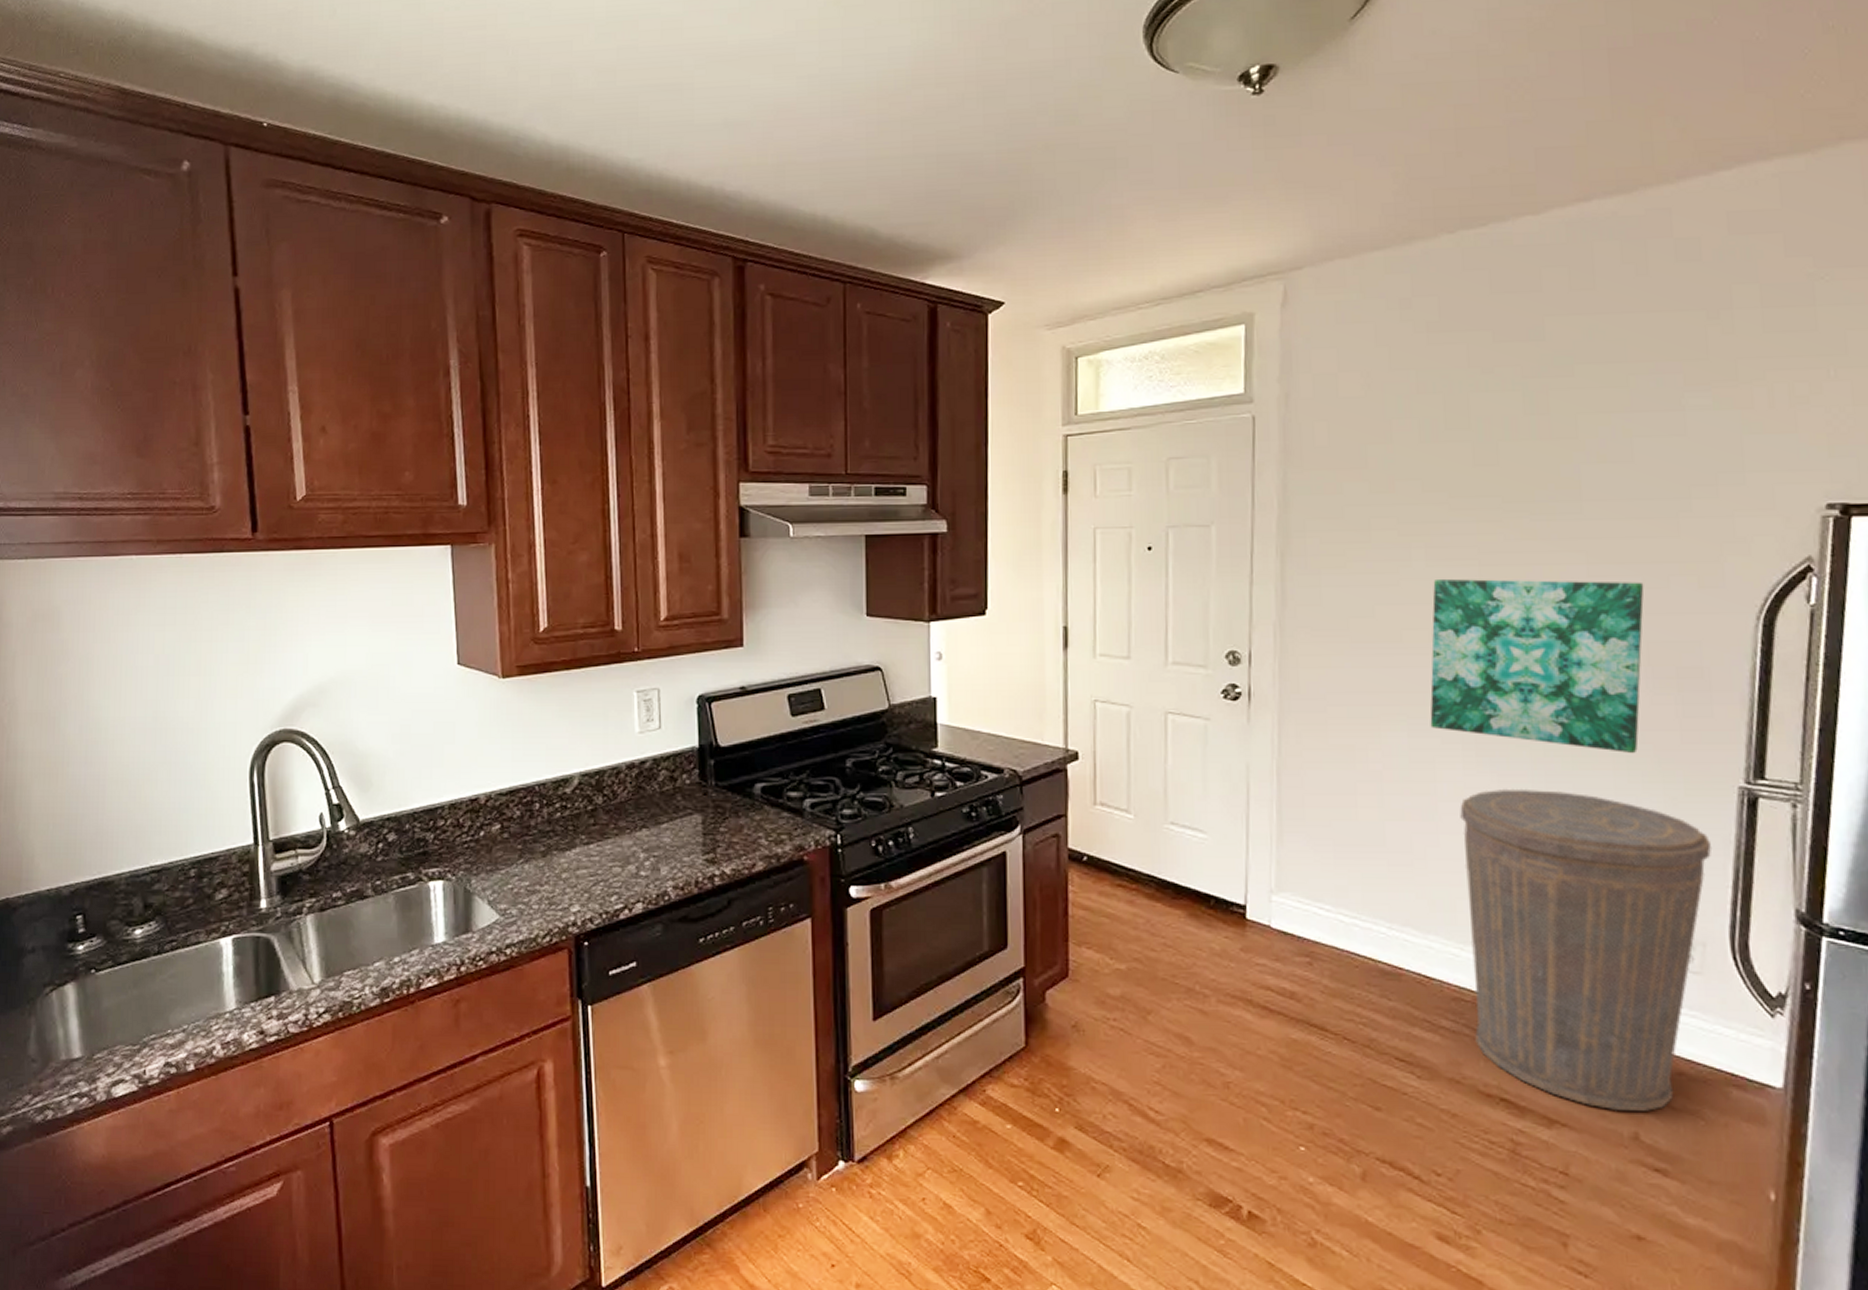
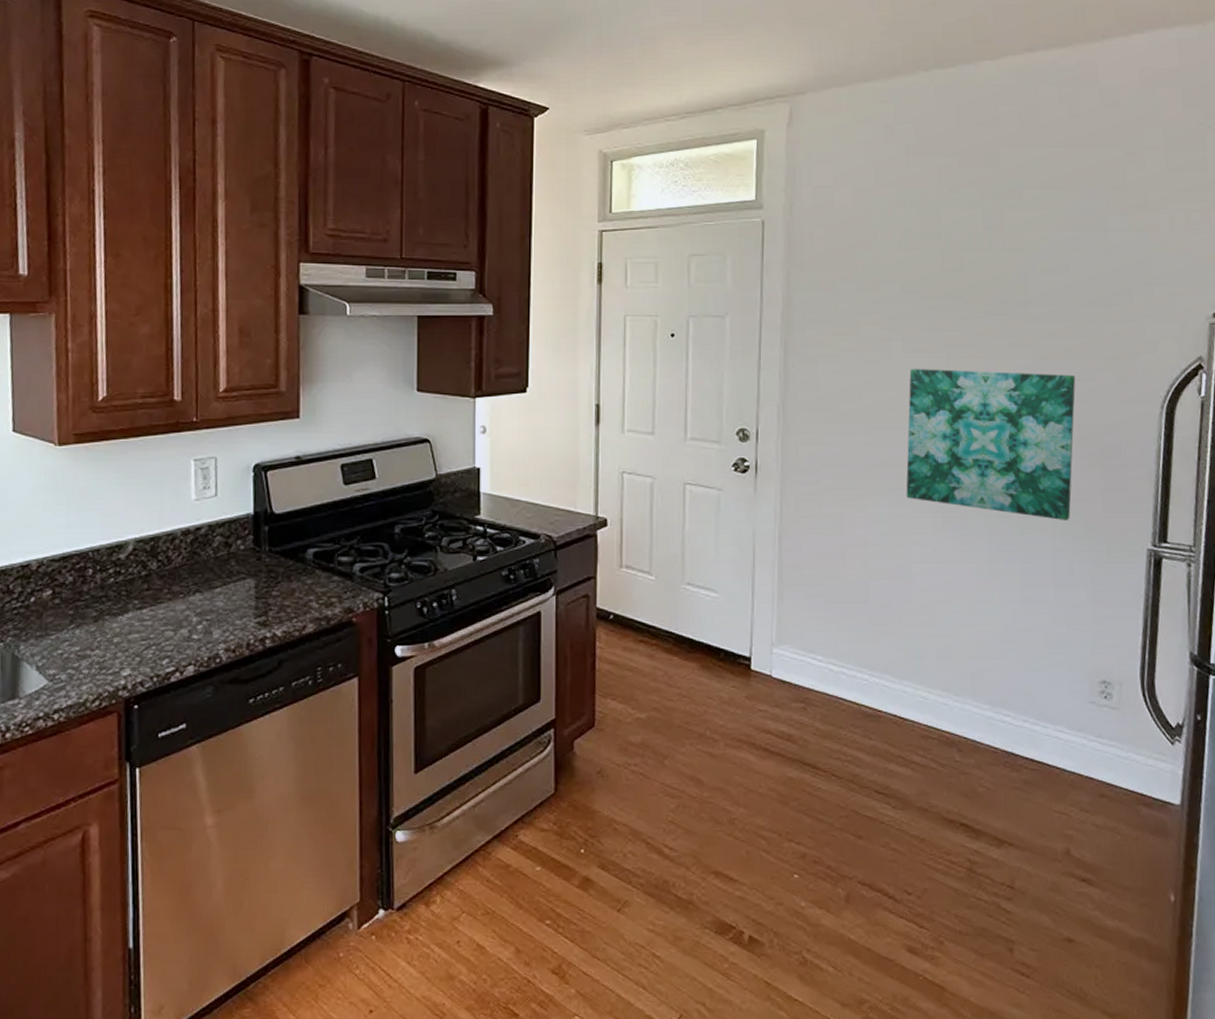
trash can: present [1460,790,1712,1111] -> none [929,552,1127,829]

